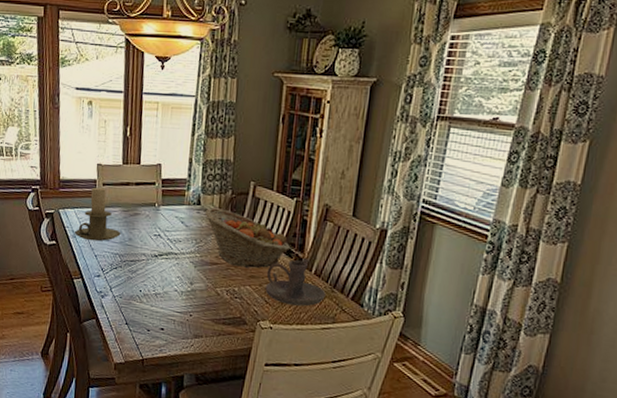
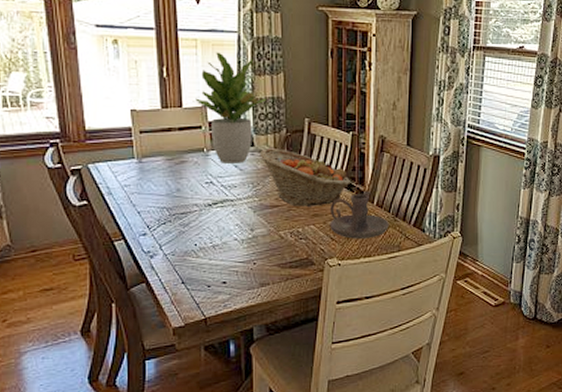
candle holder: present [74,187,121,241] -> none [109,136,167,196]
potted plant: none [150,114,216,220] -> present [192,52,267,164]

